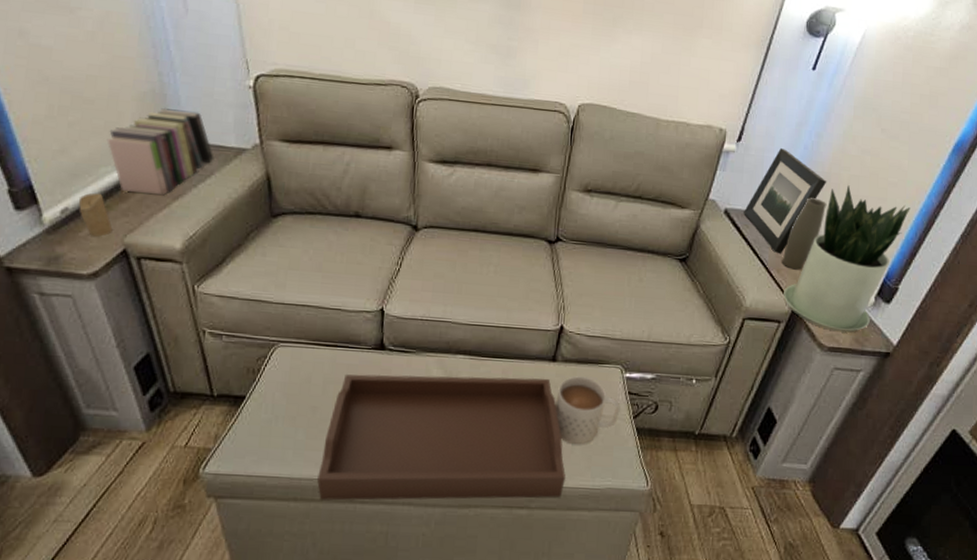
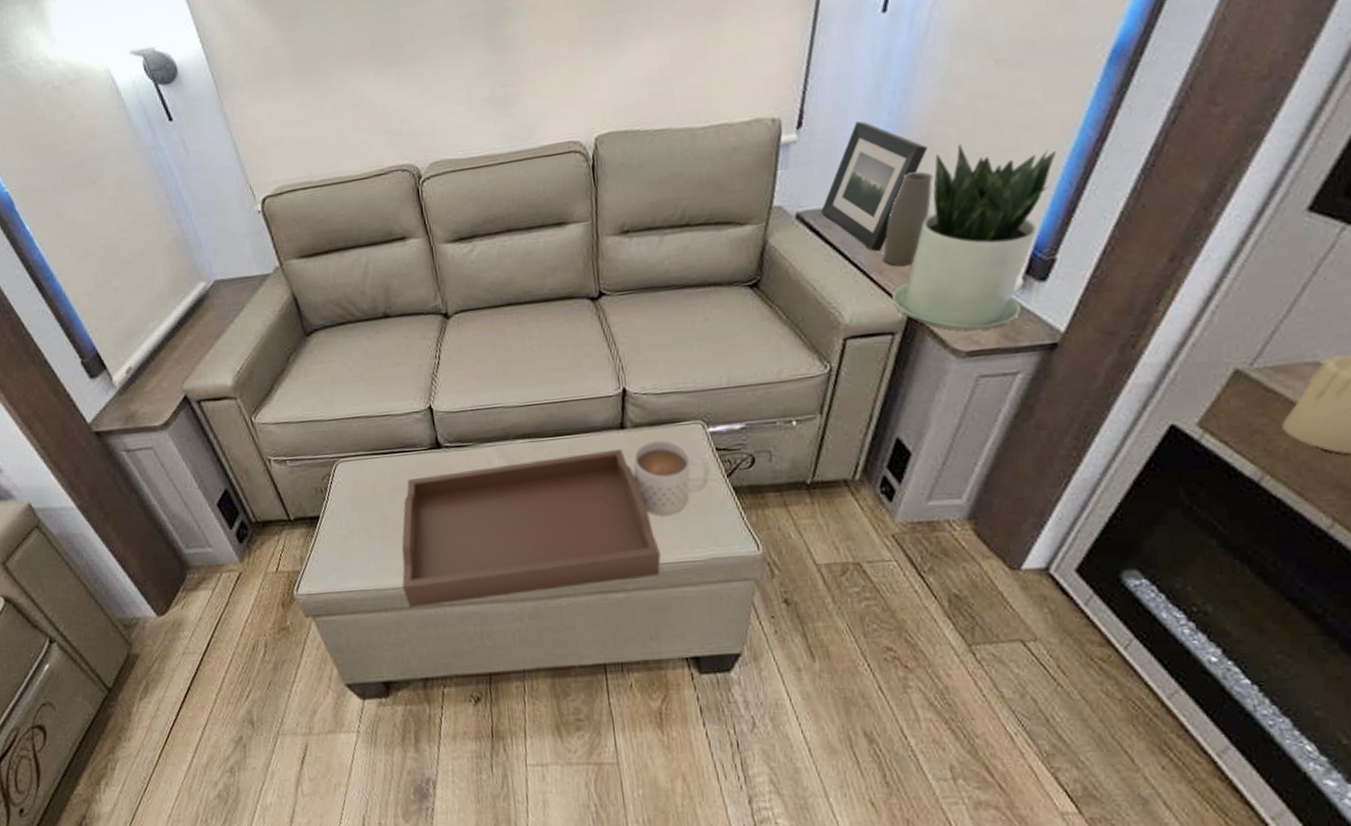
candle: present [78,193,113,237] -> none [138,347,172,389]
books: present [106,107,214,196] -> none [148,249,243,341]

